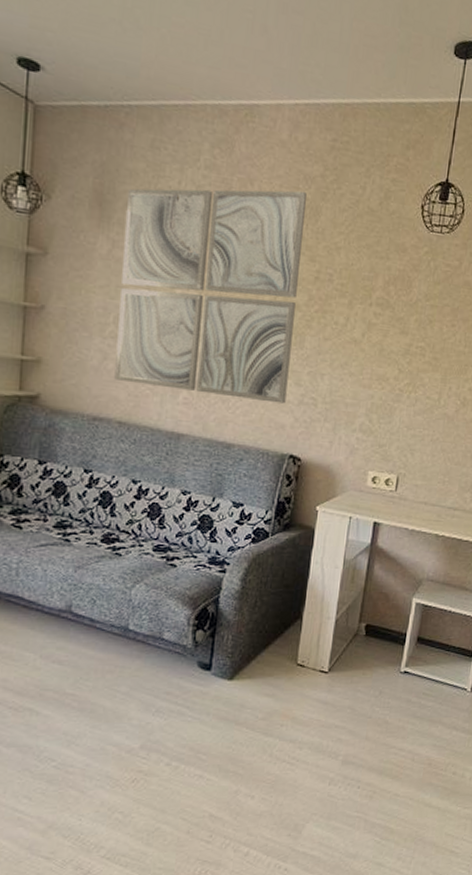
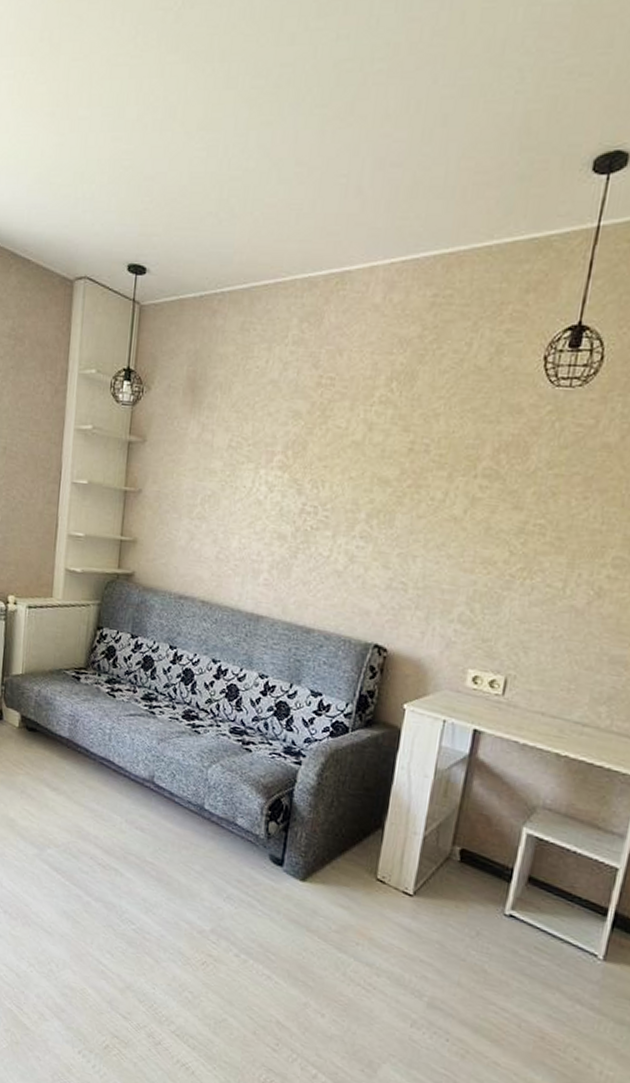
wall art: present [114,188,307,404] -> none [199,355,401,588]

